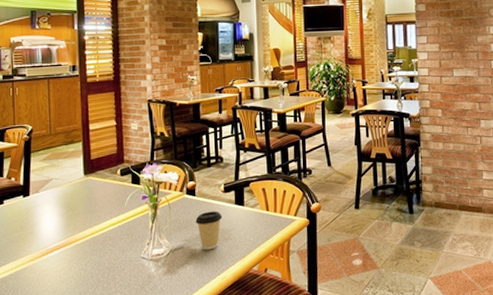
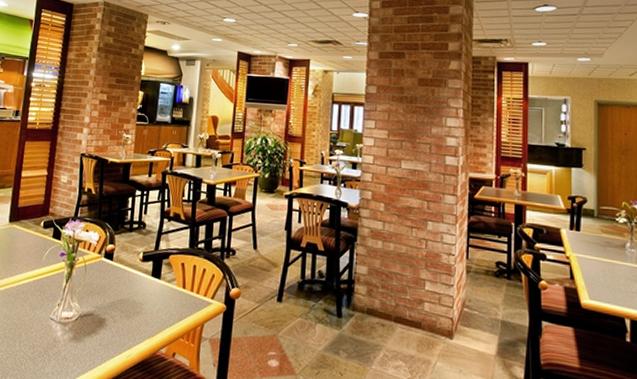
coffee cup: present [195,211,223,250] -> none [109,279,137,322]

